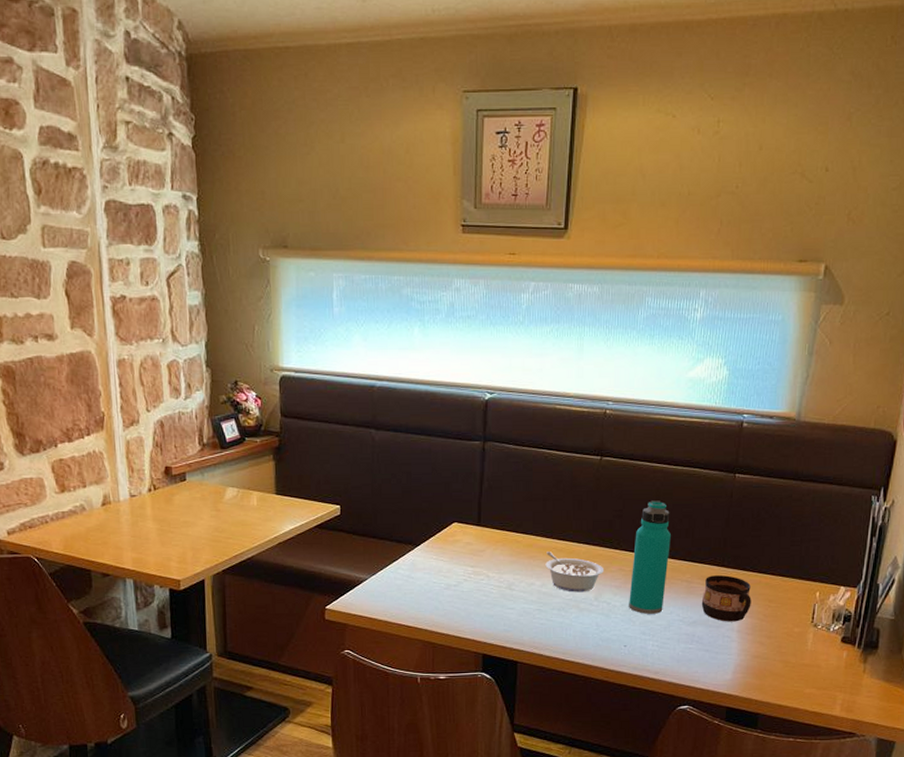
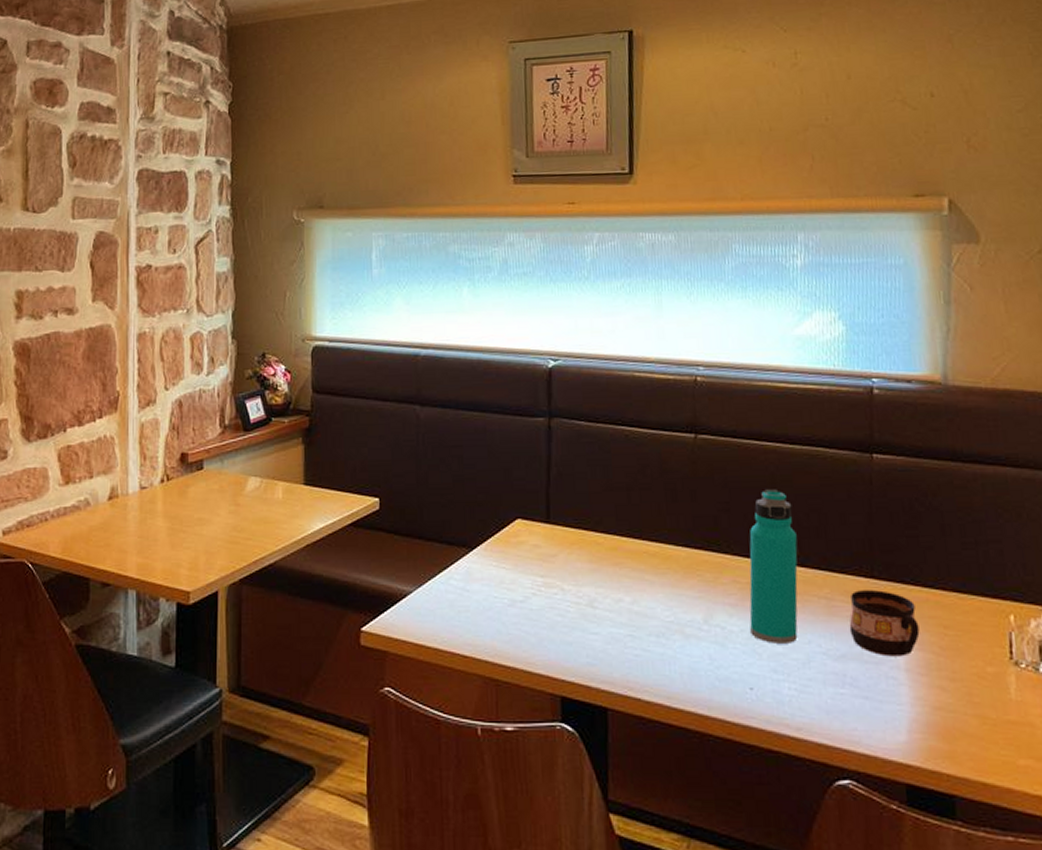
legume: present [545,552,605,593] -> none [635,557,714,612]

